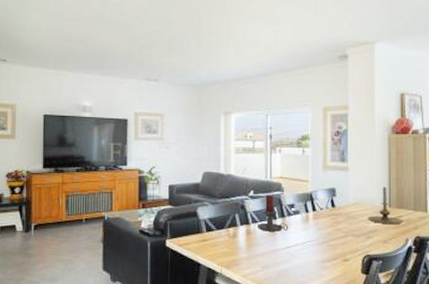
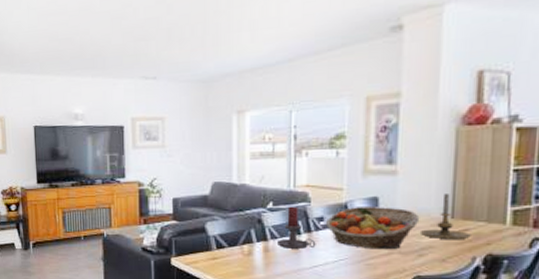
fruit basket: none [296,196,367,233] -> present [326,207,420,250]

